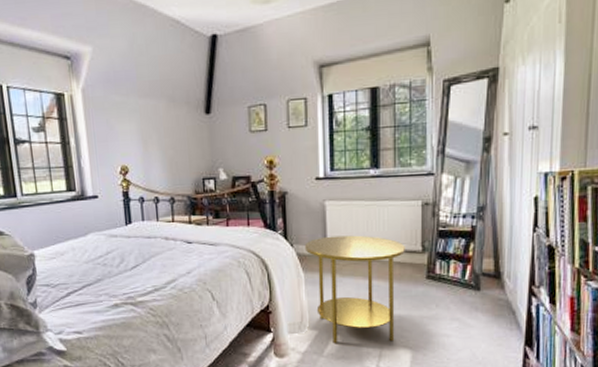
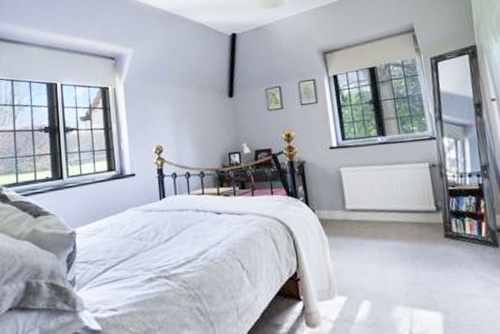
side table: present [304,235,405,344] -> none [325,198,424,310]

